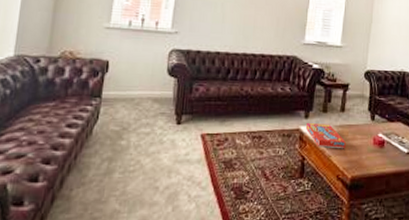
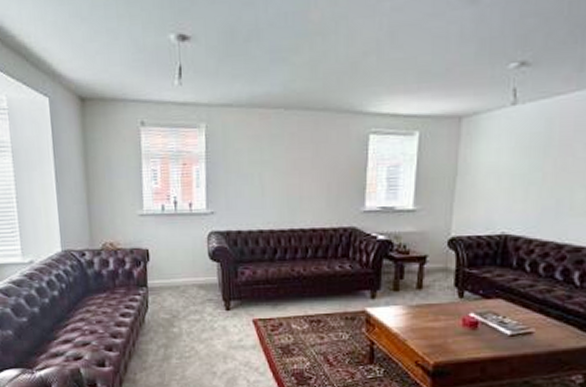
snack box: present [305,122,346,149] -> none [372,303,425,332]

